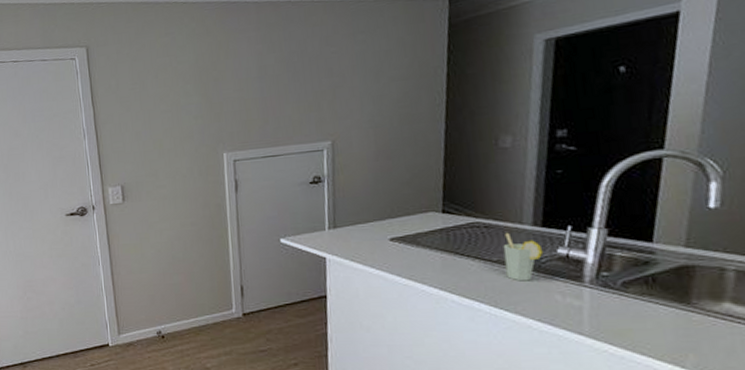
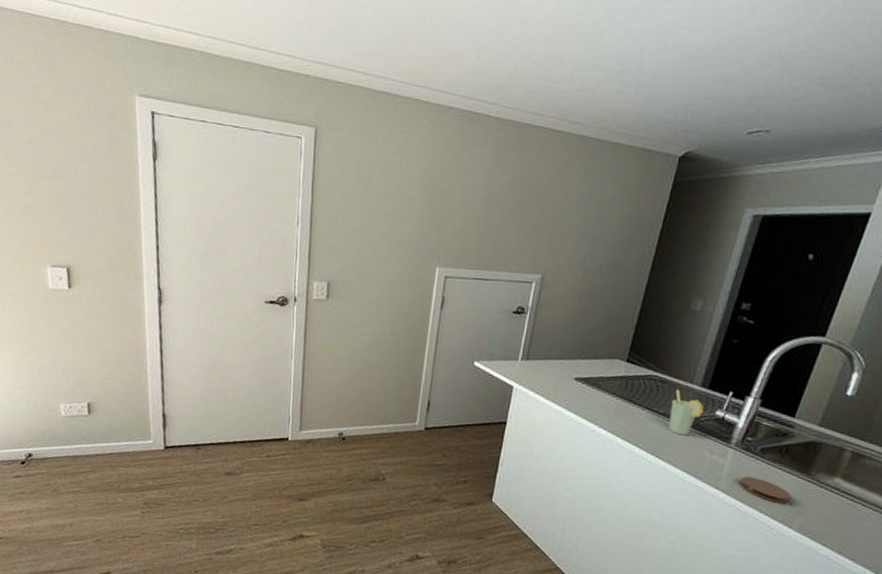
coaster: none [607,316,675,341] -> present [740,476,792,504]

